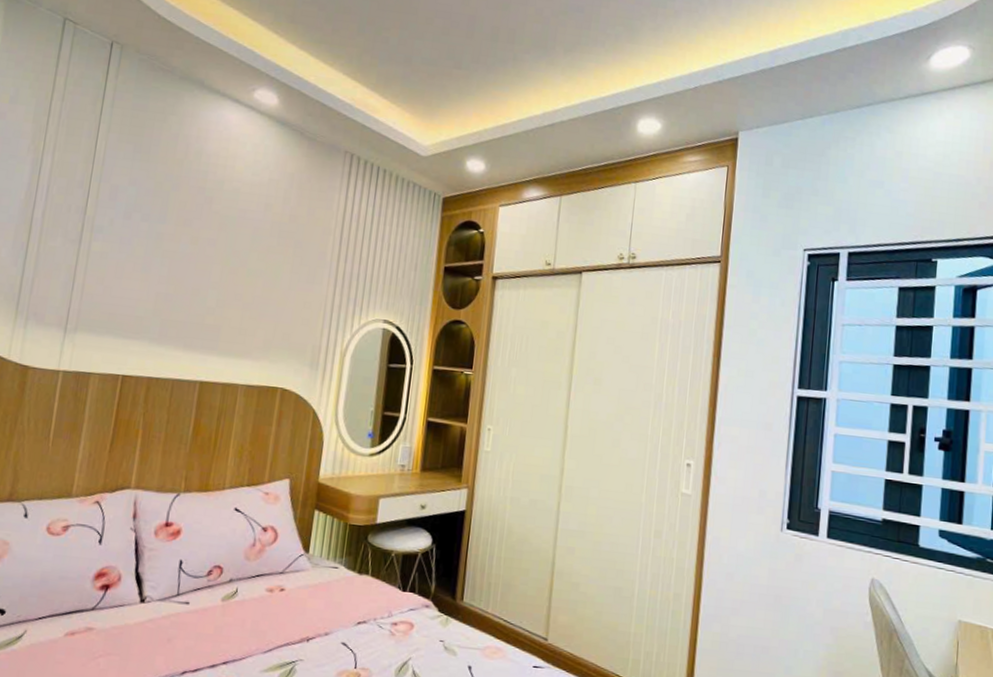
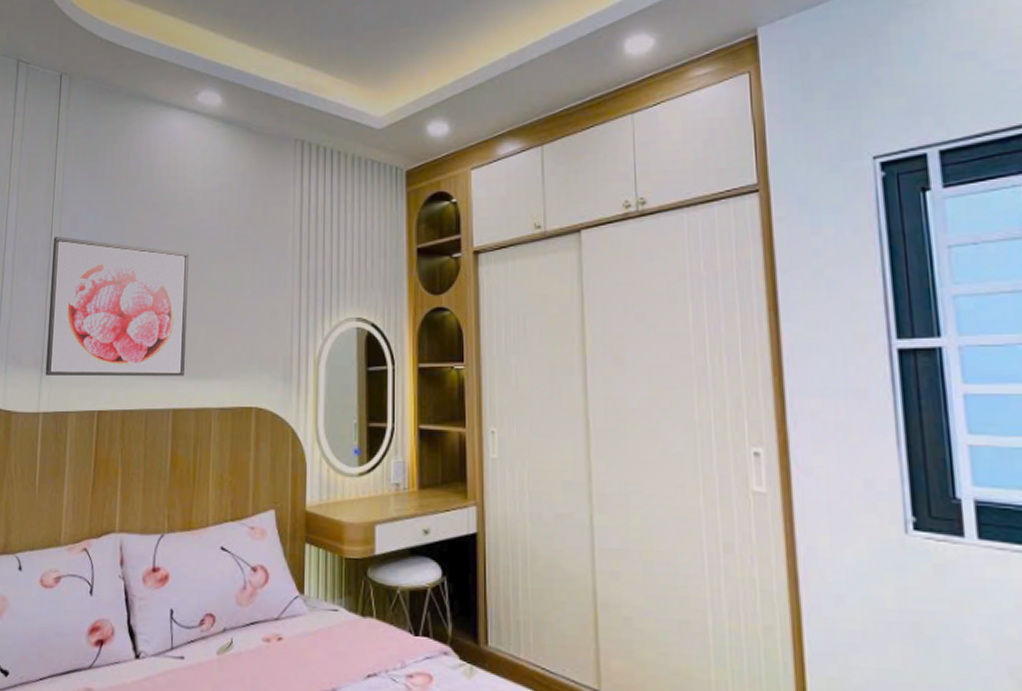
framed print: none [68,202,231,352] -> present [45,236,189,376]

